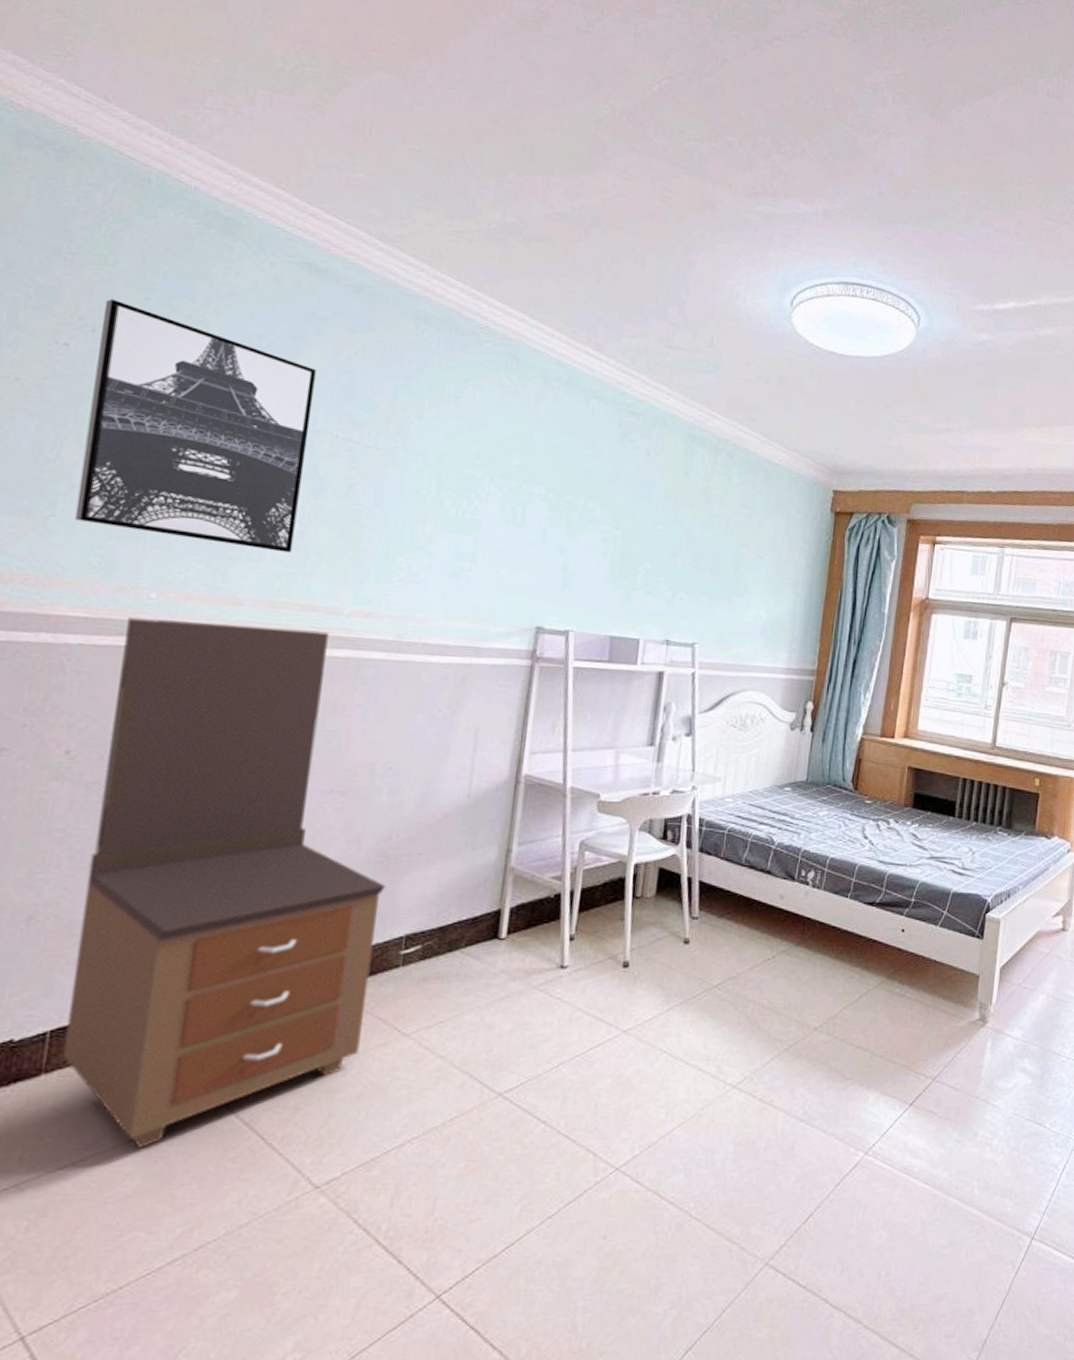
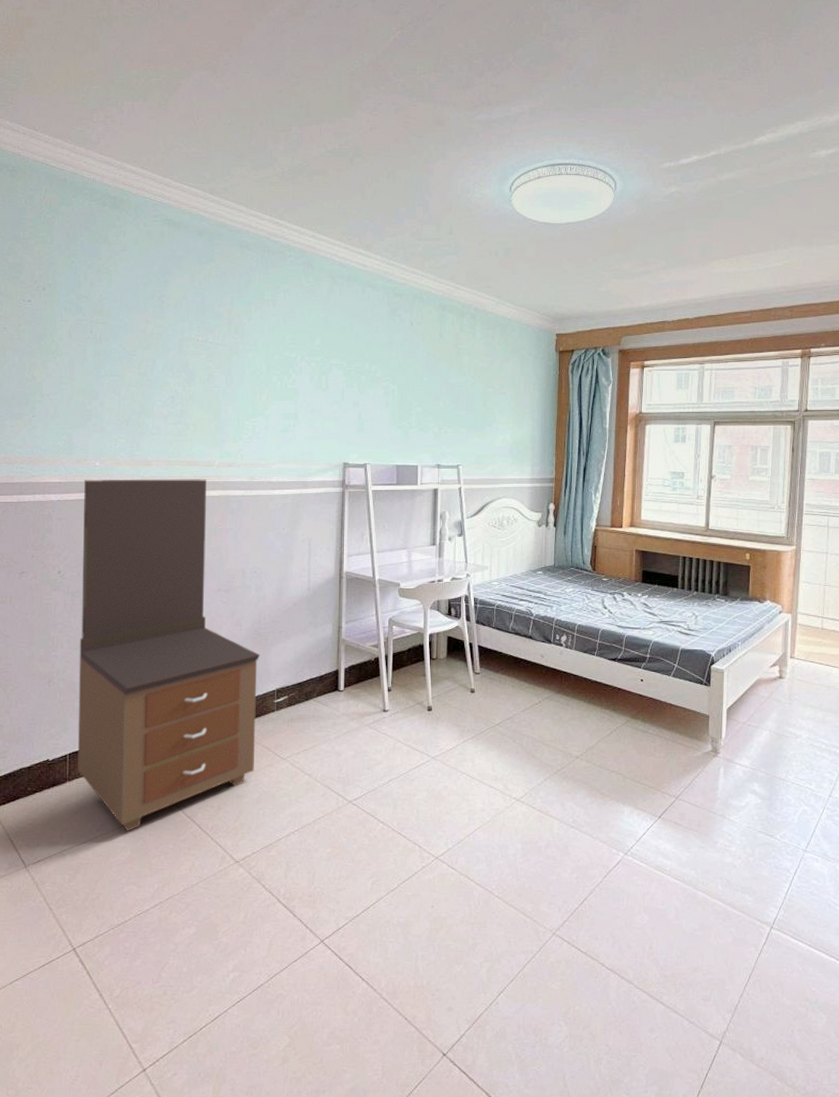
wall art: present [74,298,317,553] -> none [46,265,180,426]

